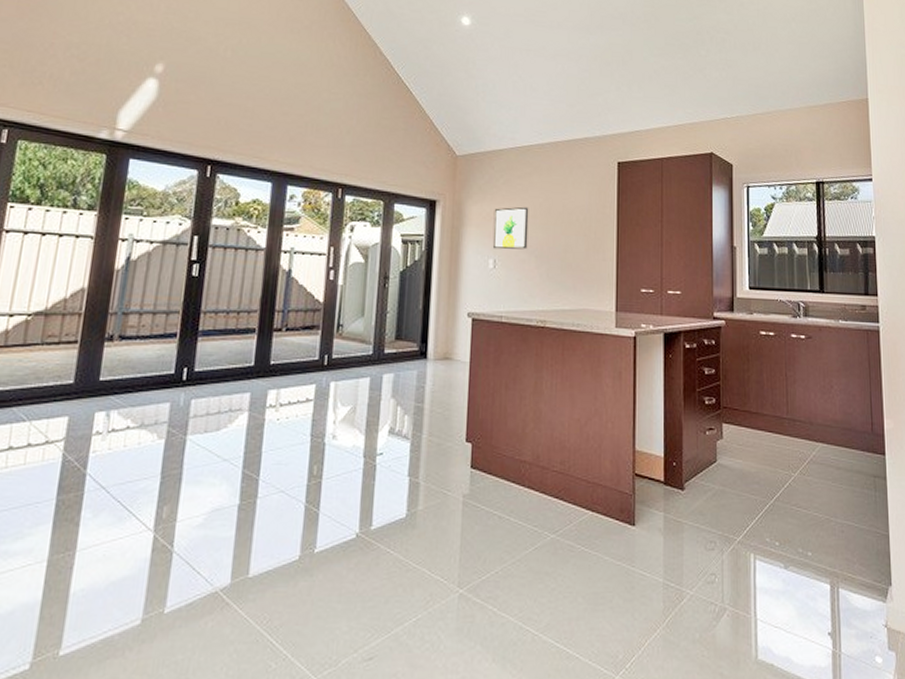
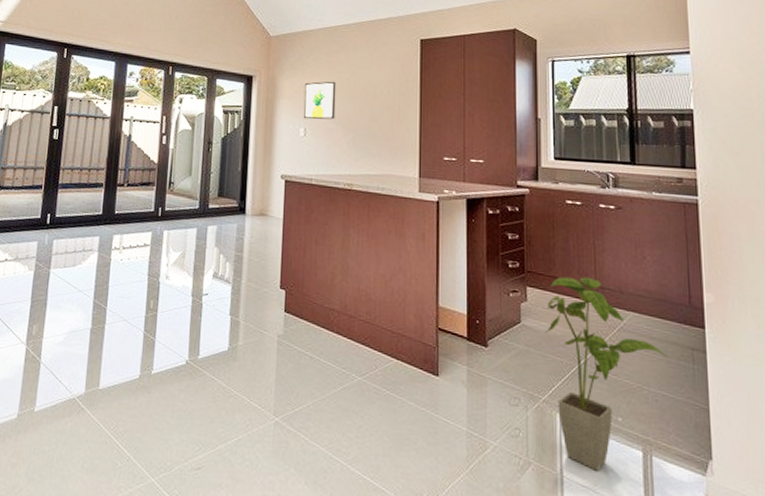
house plant: none [740,410,852,609] -> present [545,276,667,471]

